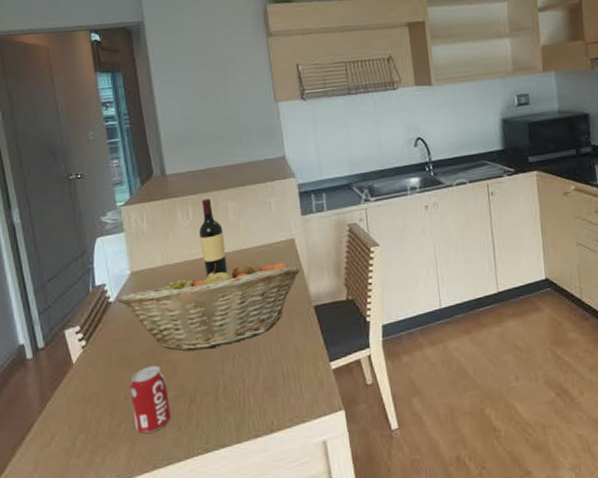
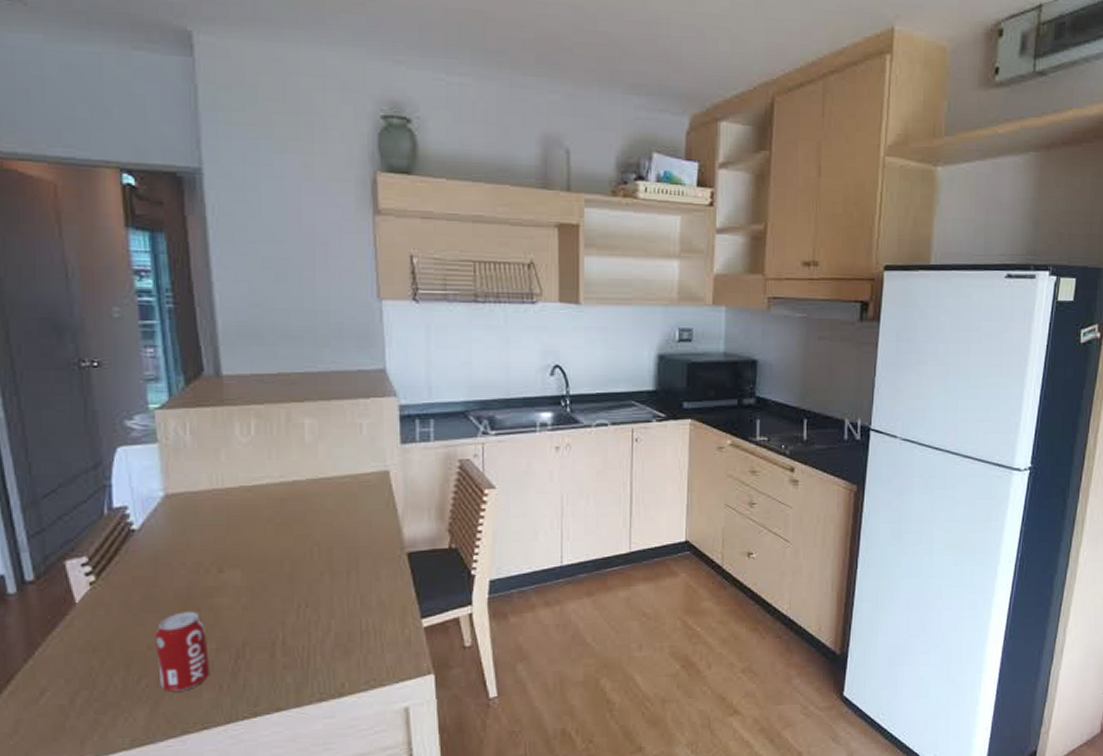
fruit basket: present [116,262,301,351] -> none [142,491,394,596]
wine bottle: present [198,199,227,276] -> none [262,412,298,507]

